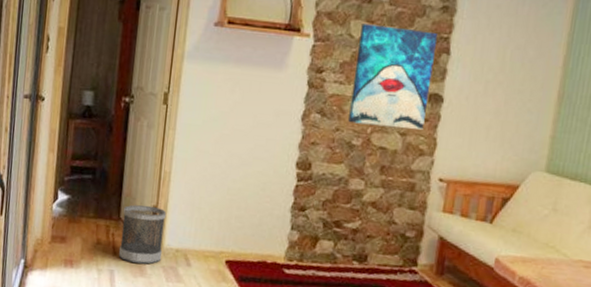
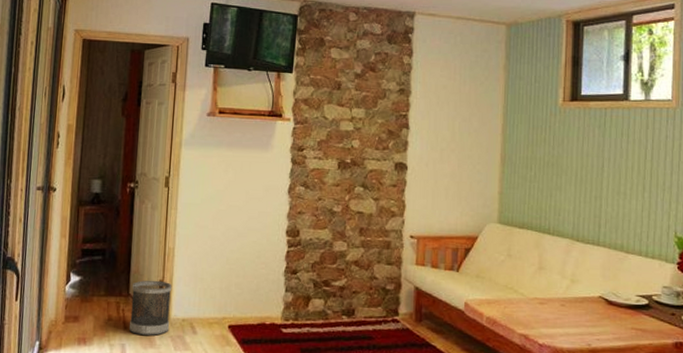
wall art: present [348,24,437,130] -> none [329,107,397,195]

